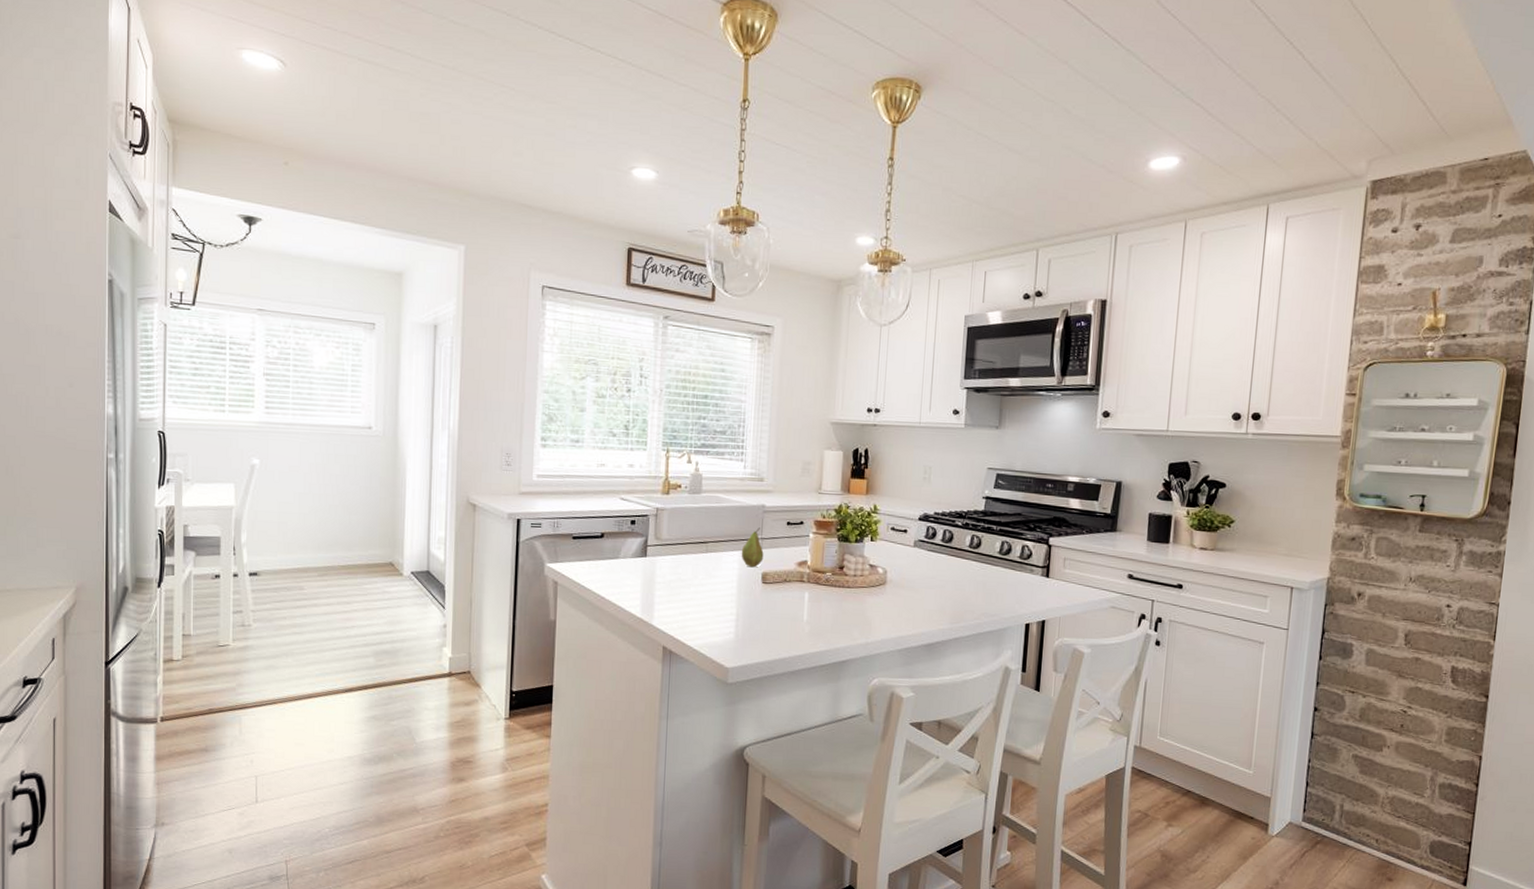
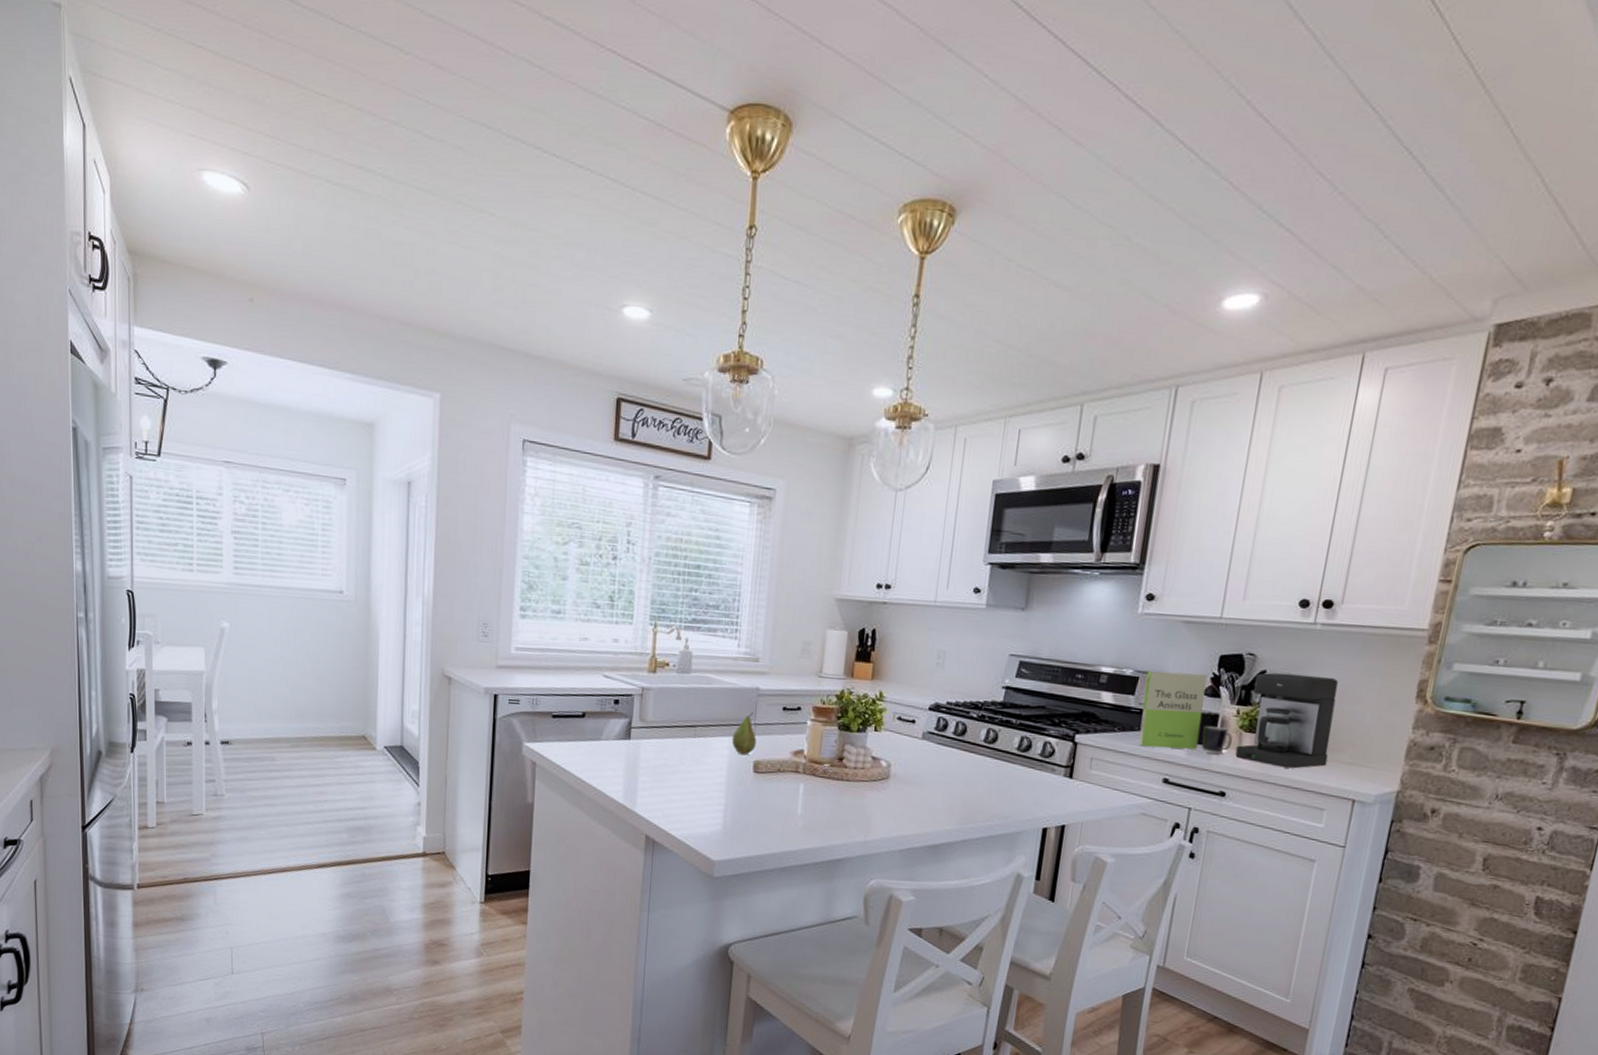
book: none [1104,479,1160,548] -> present [1138,670,1208,750]
mug: none [1159,526,1185,551] -> present [1201,726,1232,755]
coffee maker: none [1188,477,1271,562] -> present [1235,672,1338,769]

